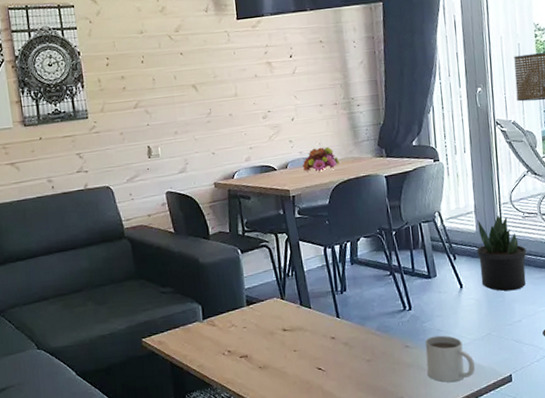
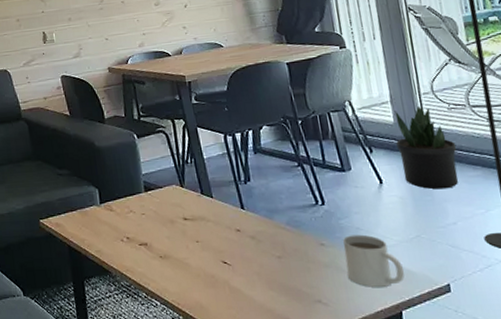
flower bouquet: present [302,146,340,173] -> none [197,33,237,59]

